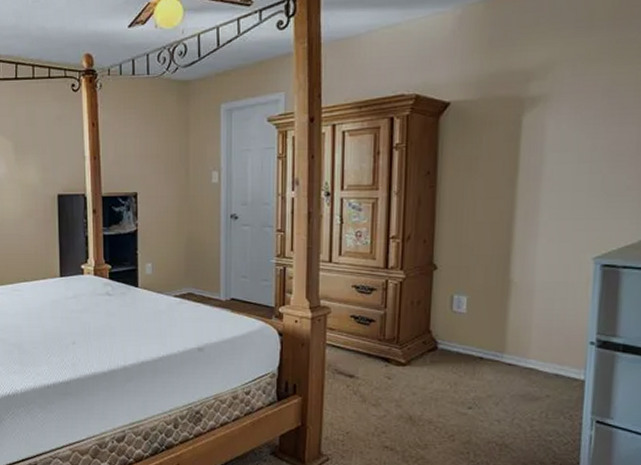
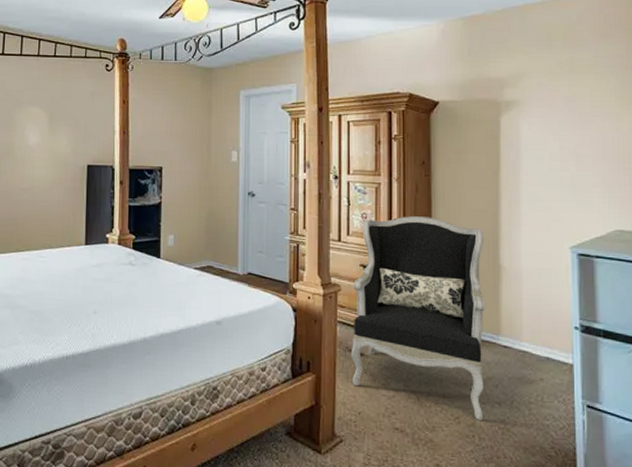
armchair: none [340,232,494,438] -> present [351,216,485,420]

